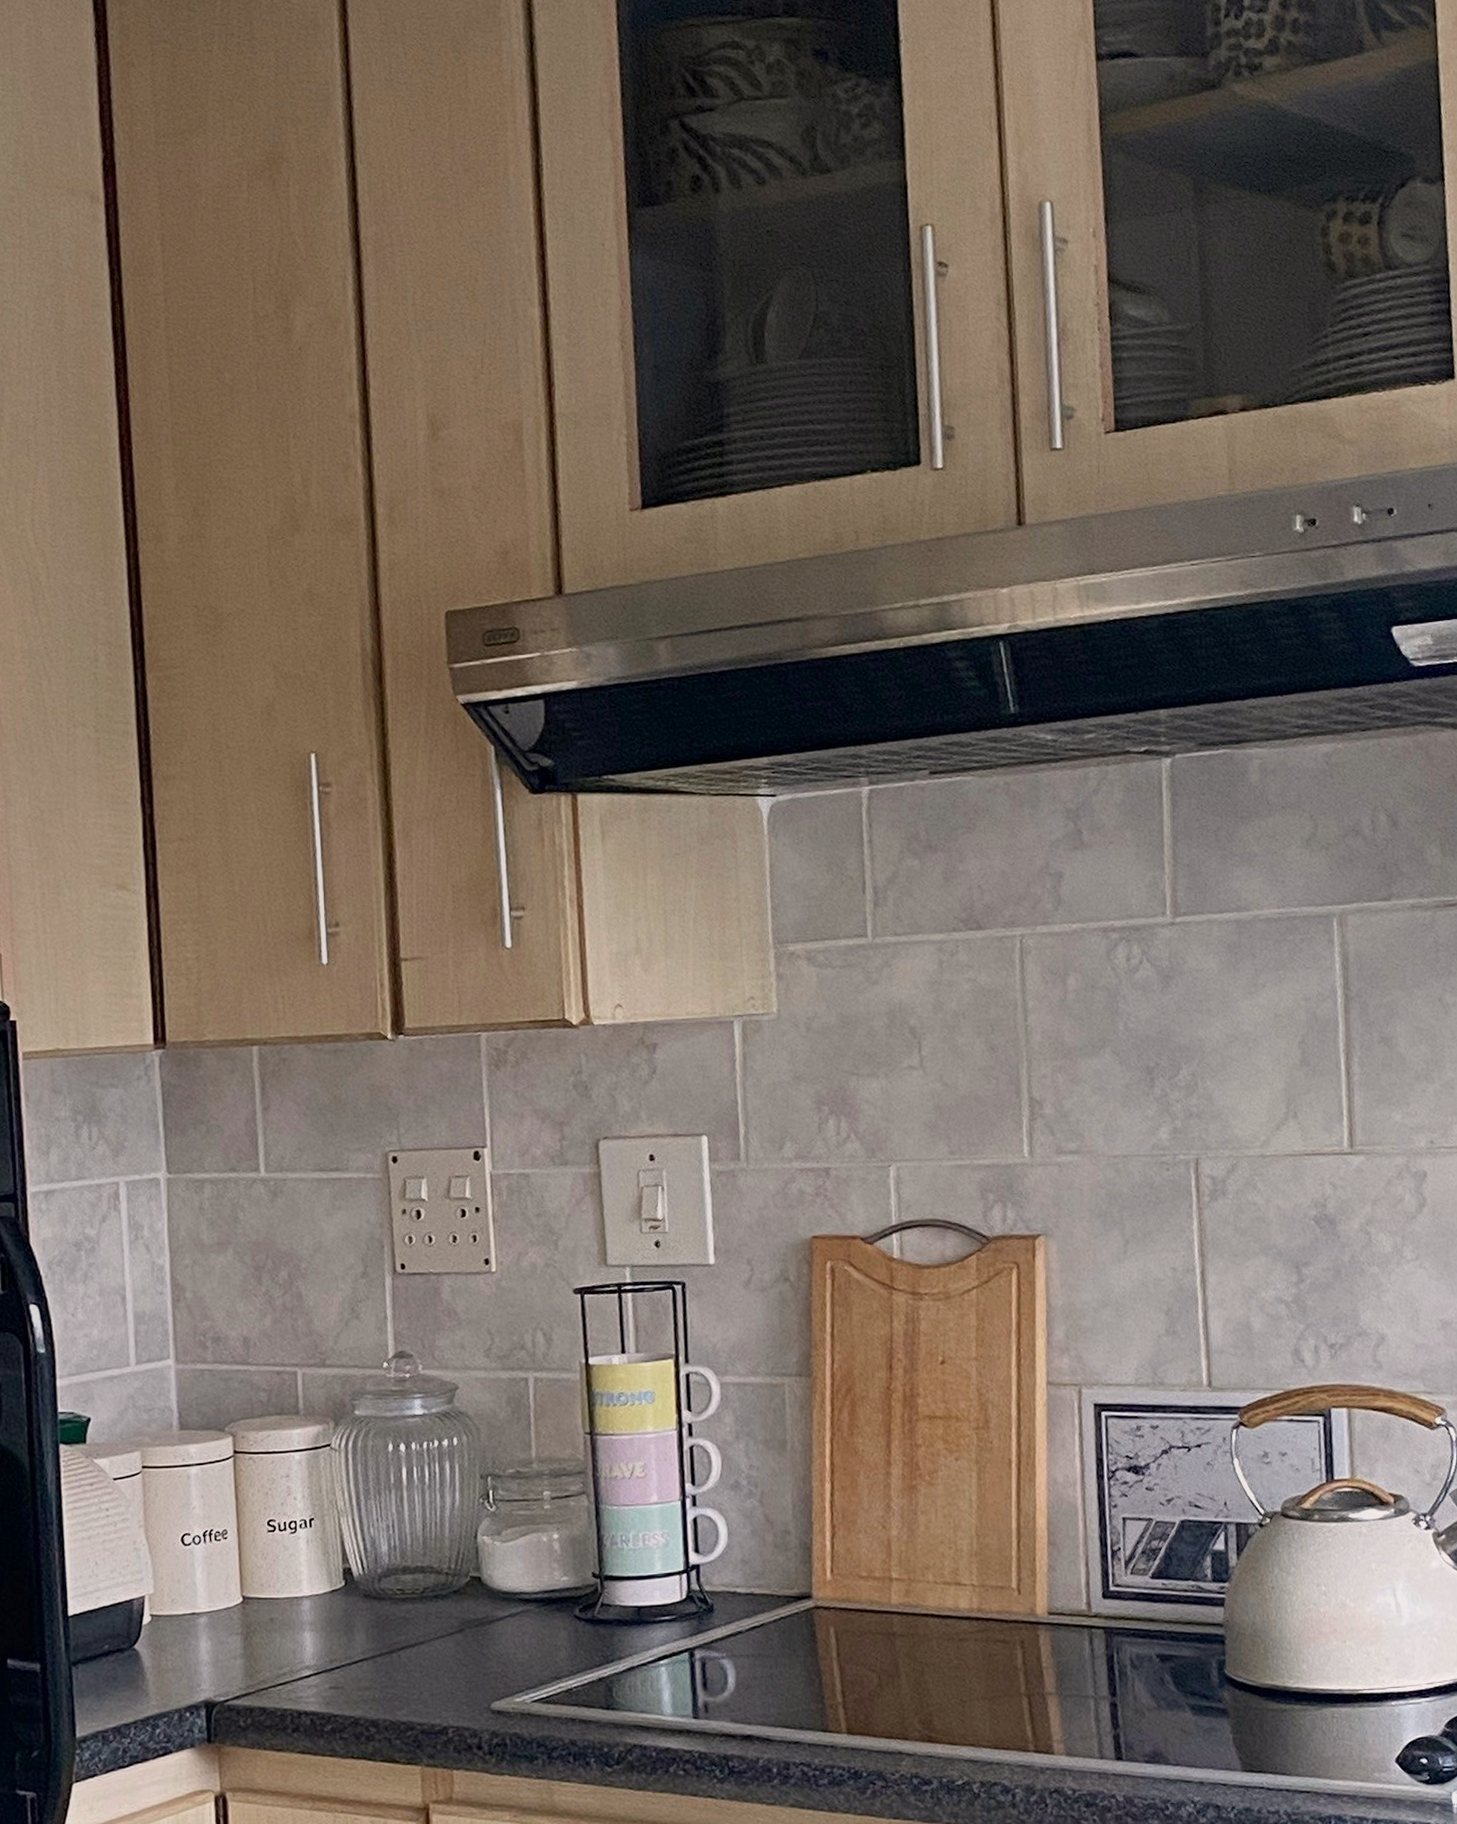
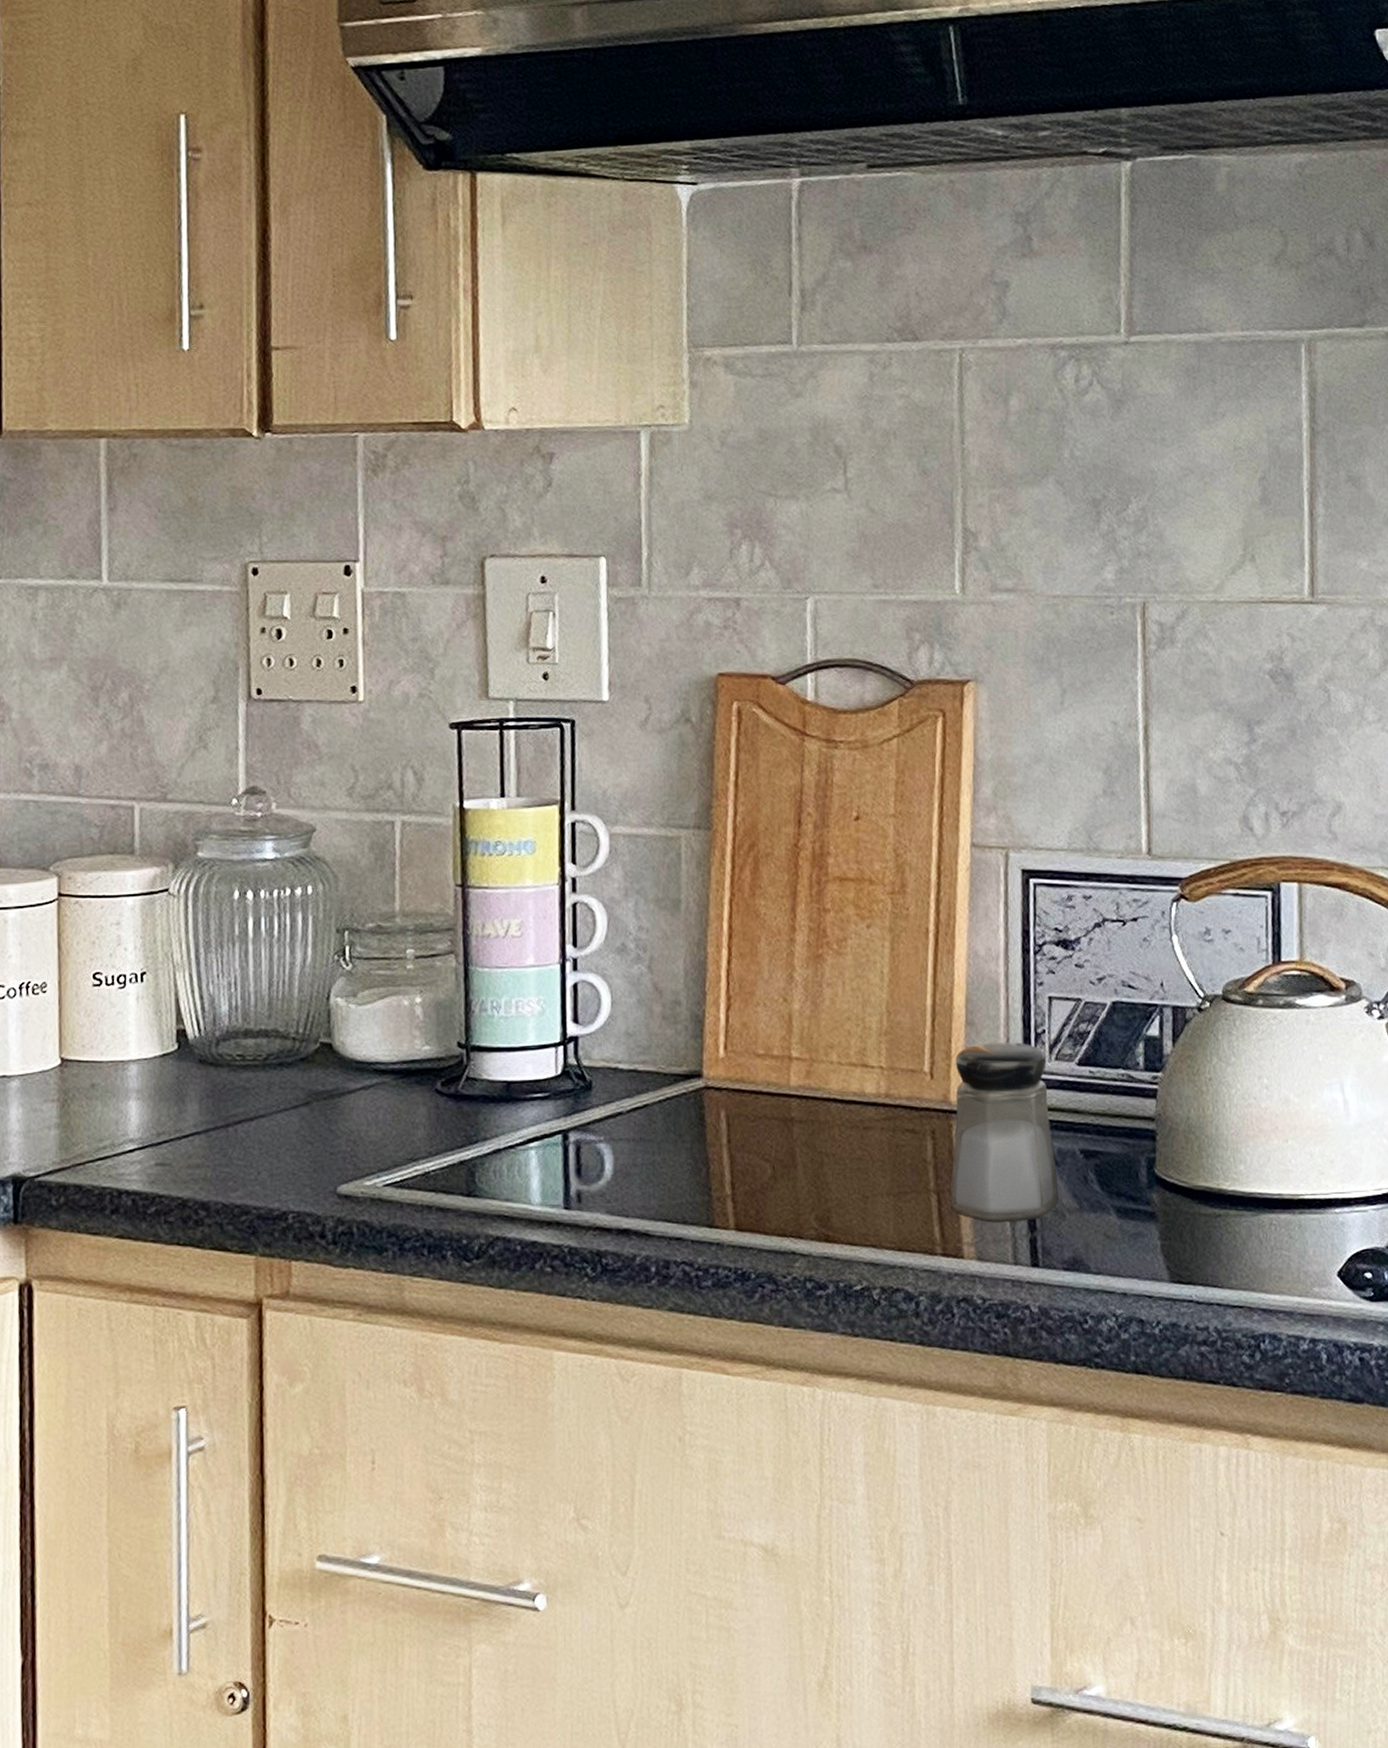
salt shaker: none [1039,1559,1139,1722] -> present [950,1041,1059,1223]

